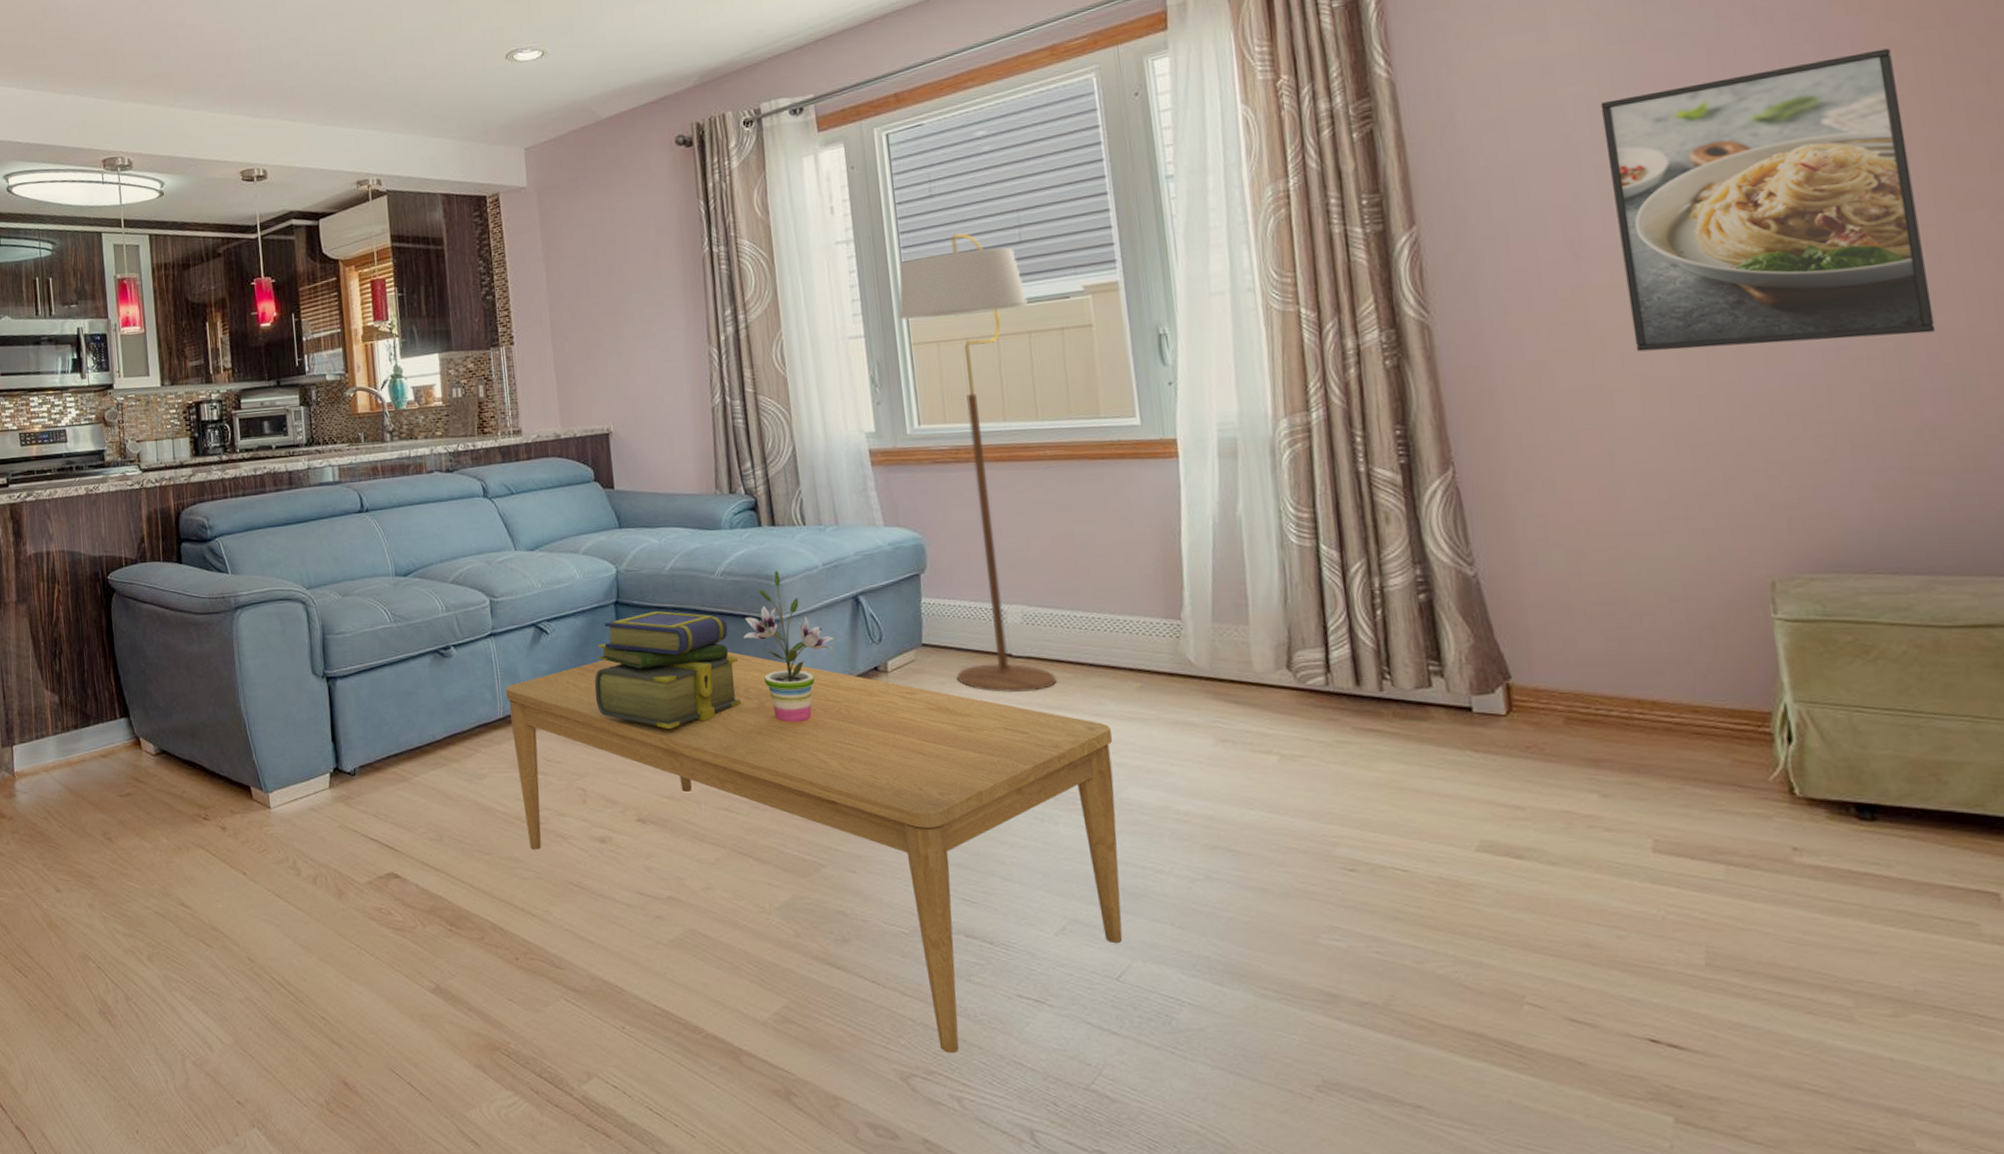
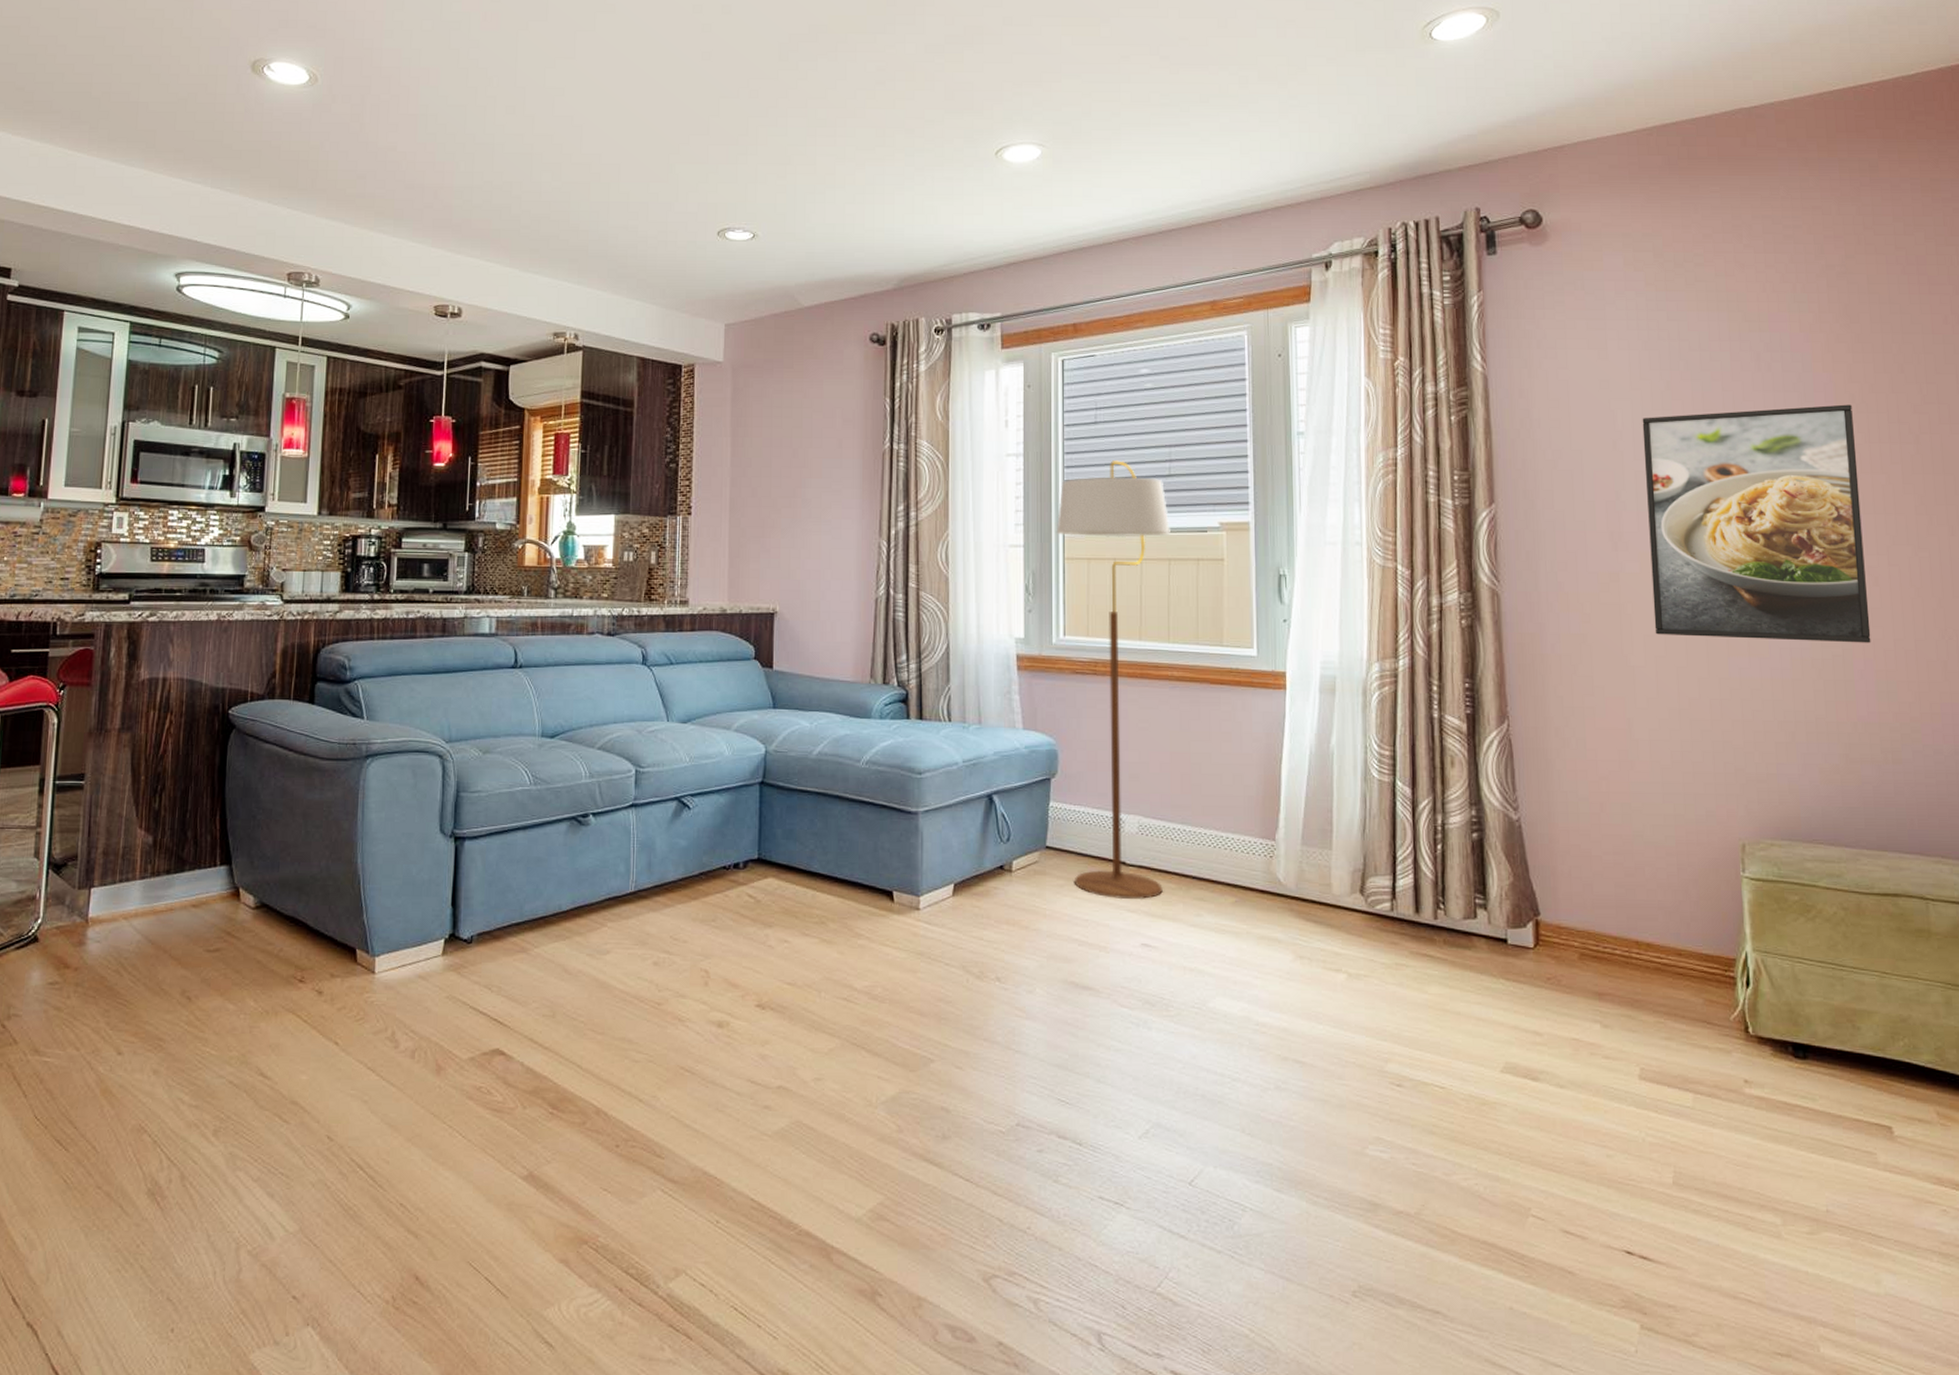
coffee table: present [506,651,1123,1053] -> none [640,839,1206,1254]
stack of books: present [594,611,742,729] -> none [730,794,873,914]
potted plant: present [743,571,835,722] -> none [881,764,967,915]

